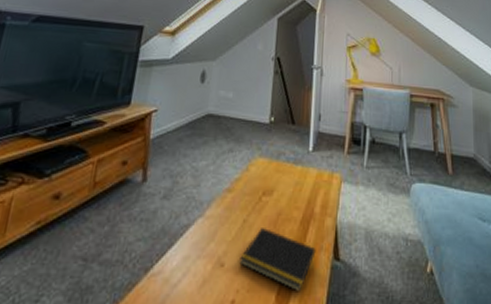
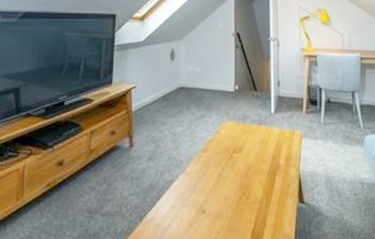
notepad: present [239,228,316,292] -> none [218,180,283,230]

